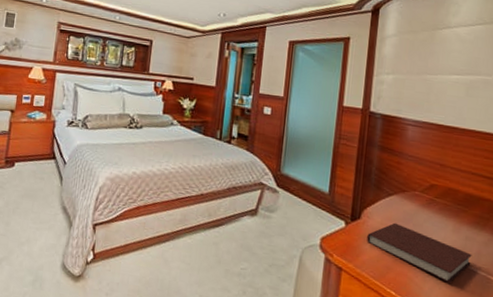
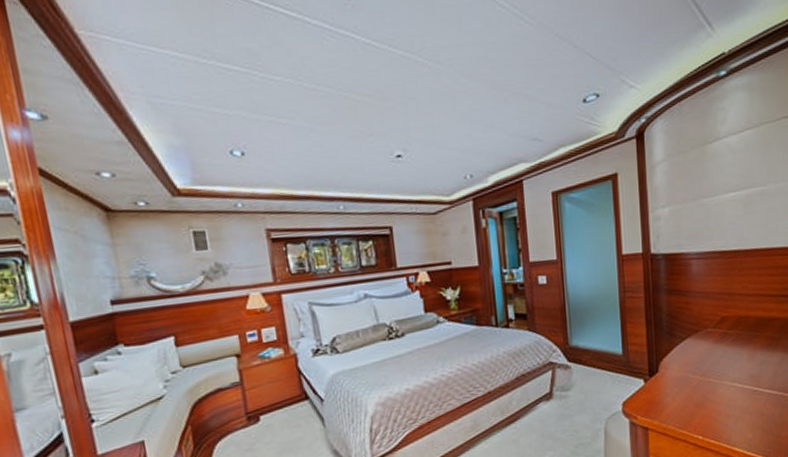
notebook: present [367,222,472,283] -> none [668,366,769,412]

